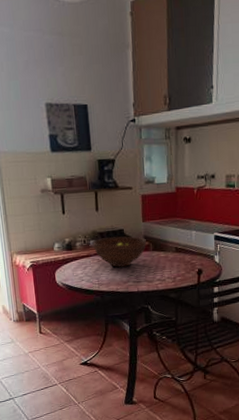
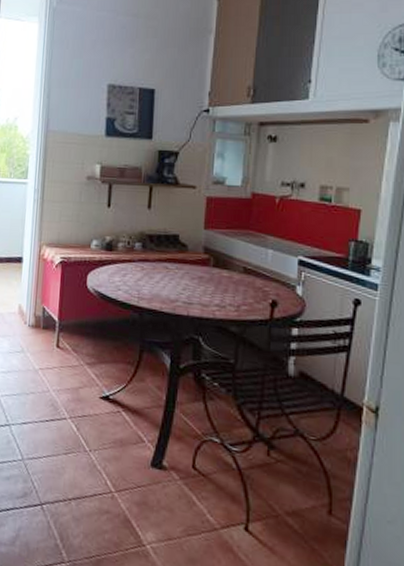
fruit bowl: present [92,236,146,267] -> none [138,242,206,282]

